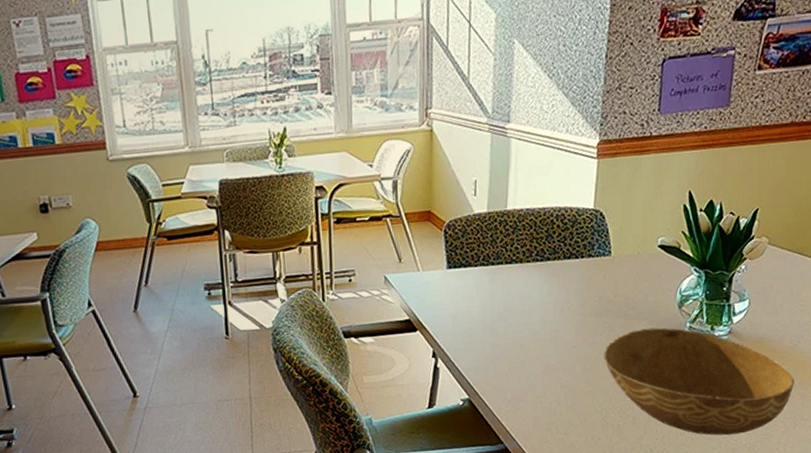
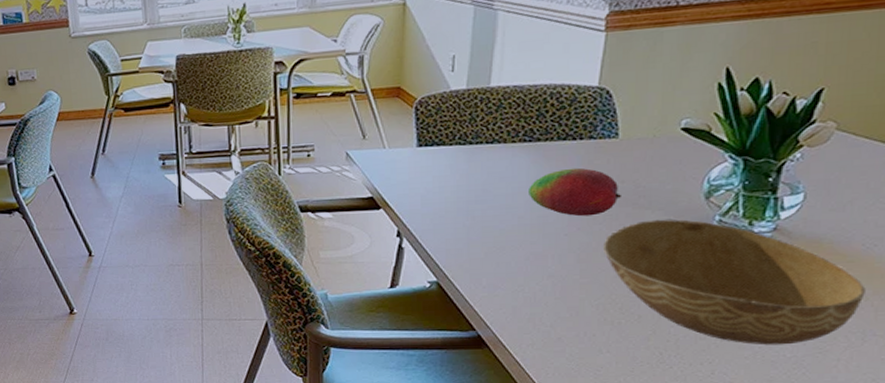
fruit: none [542,284,616,329] -> present [529,167,622,217]

